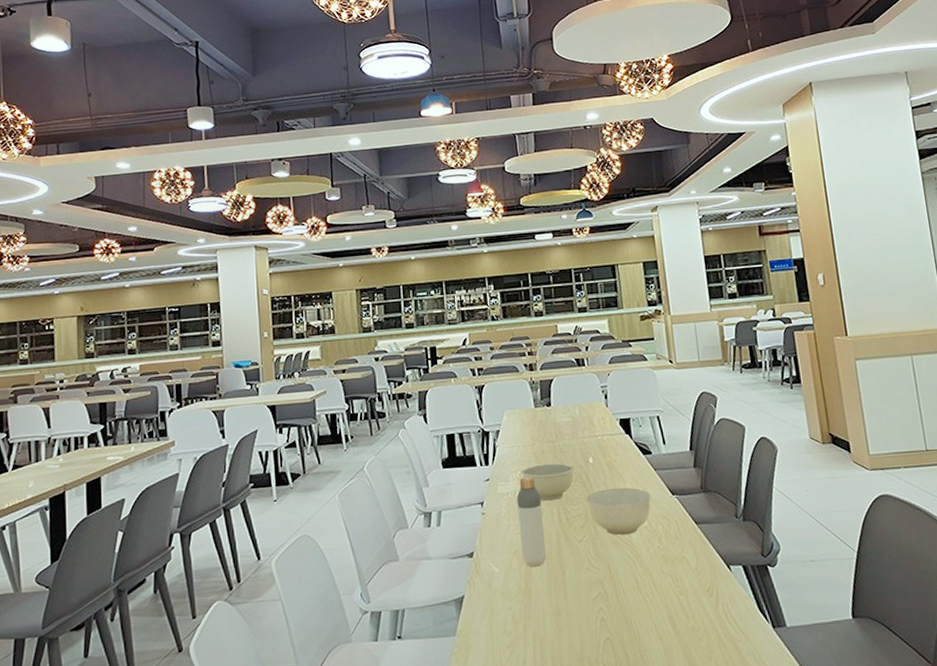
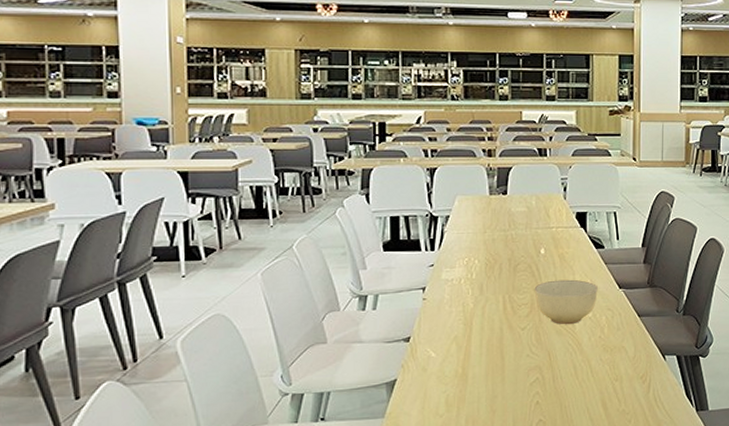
bottle: present [516,476,547,567] -> none [461,264,488,353]
soup bowl: present [521,463,574,501] -> none [468,252,524,289]

